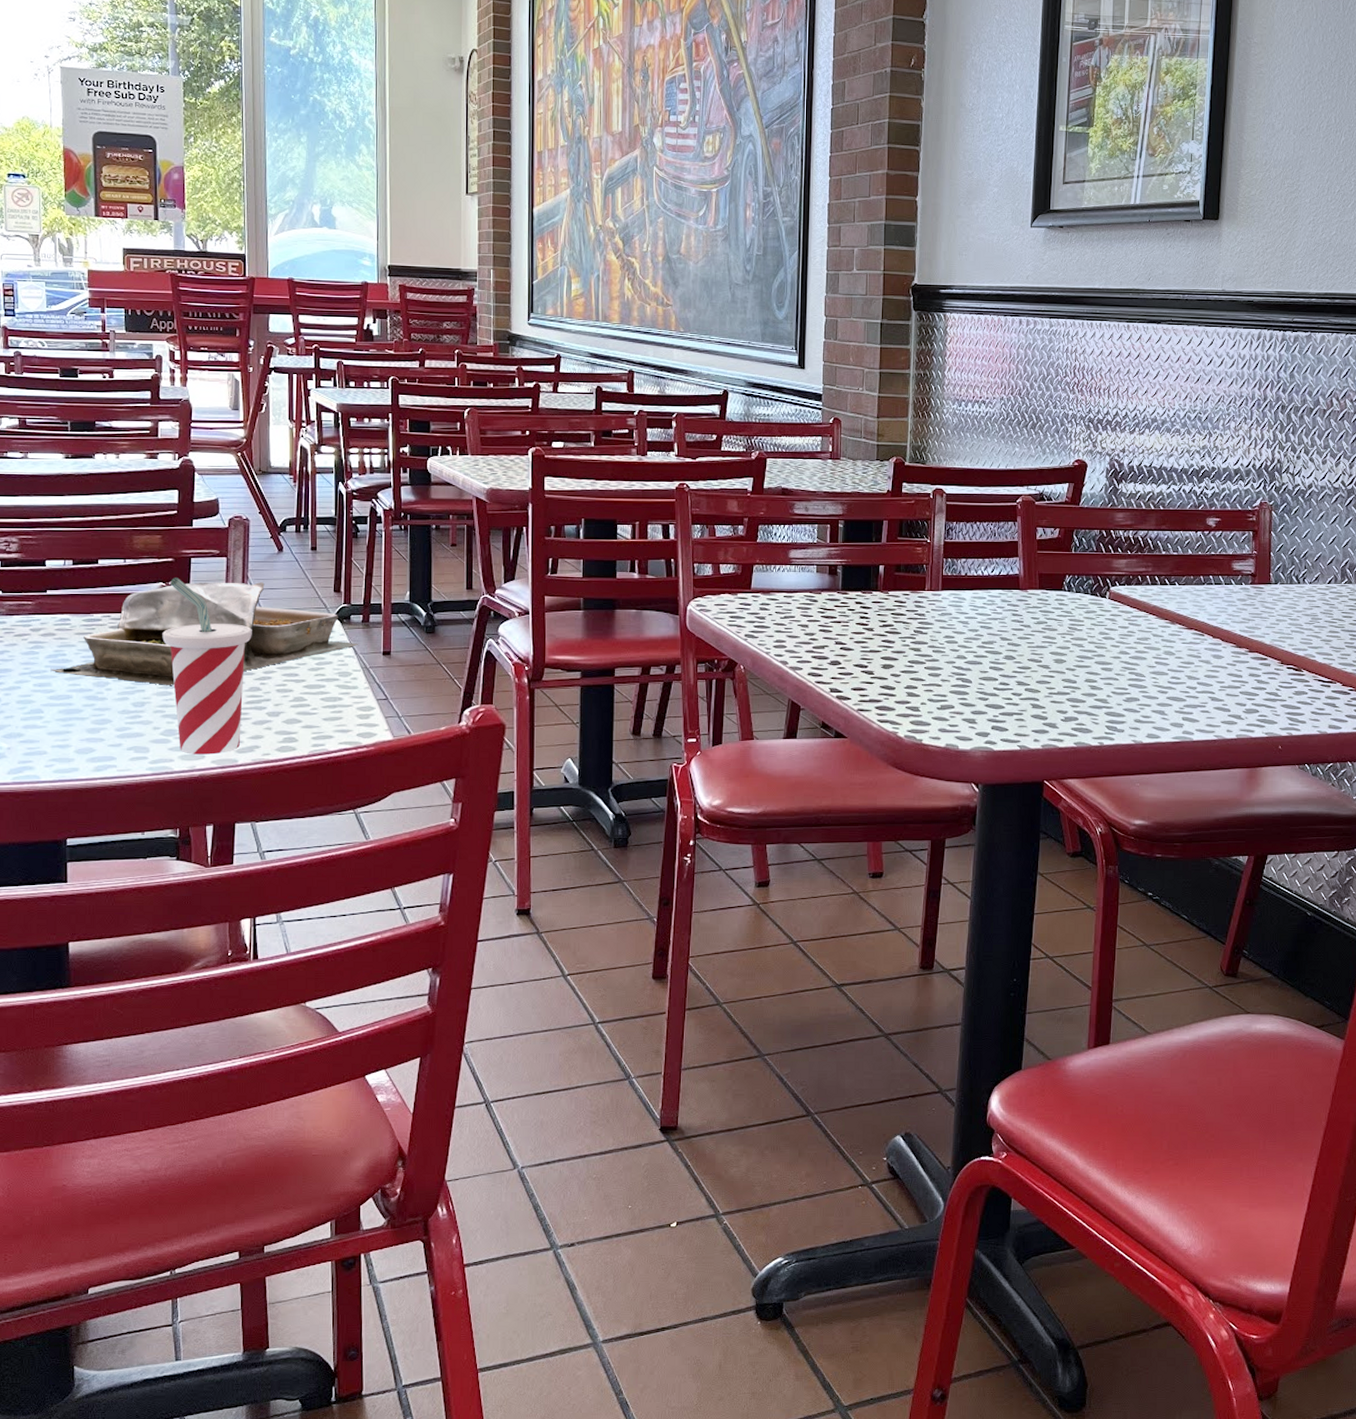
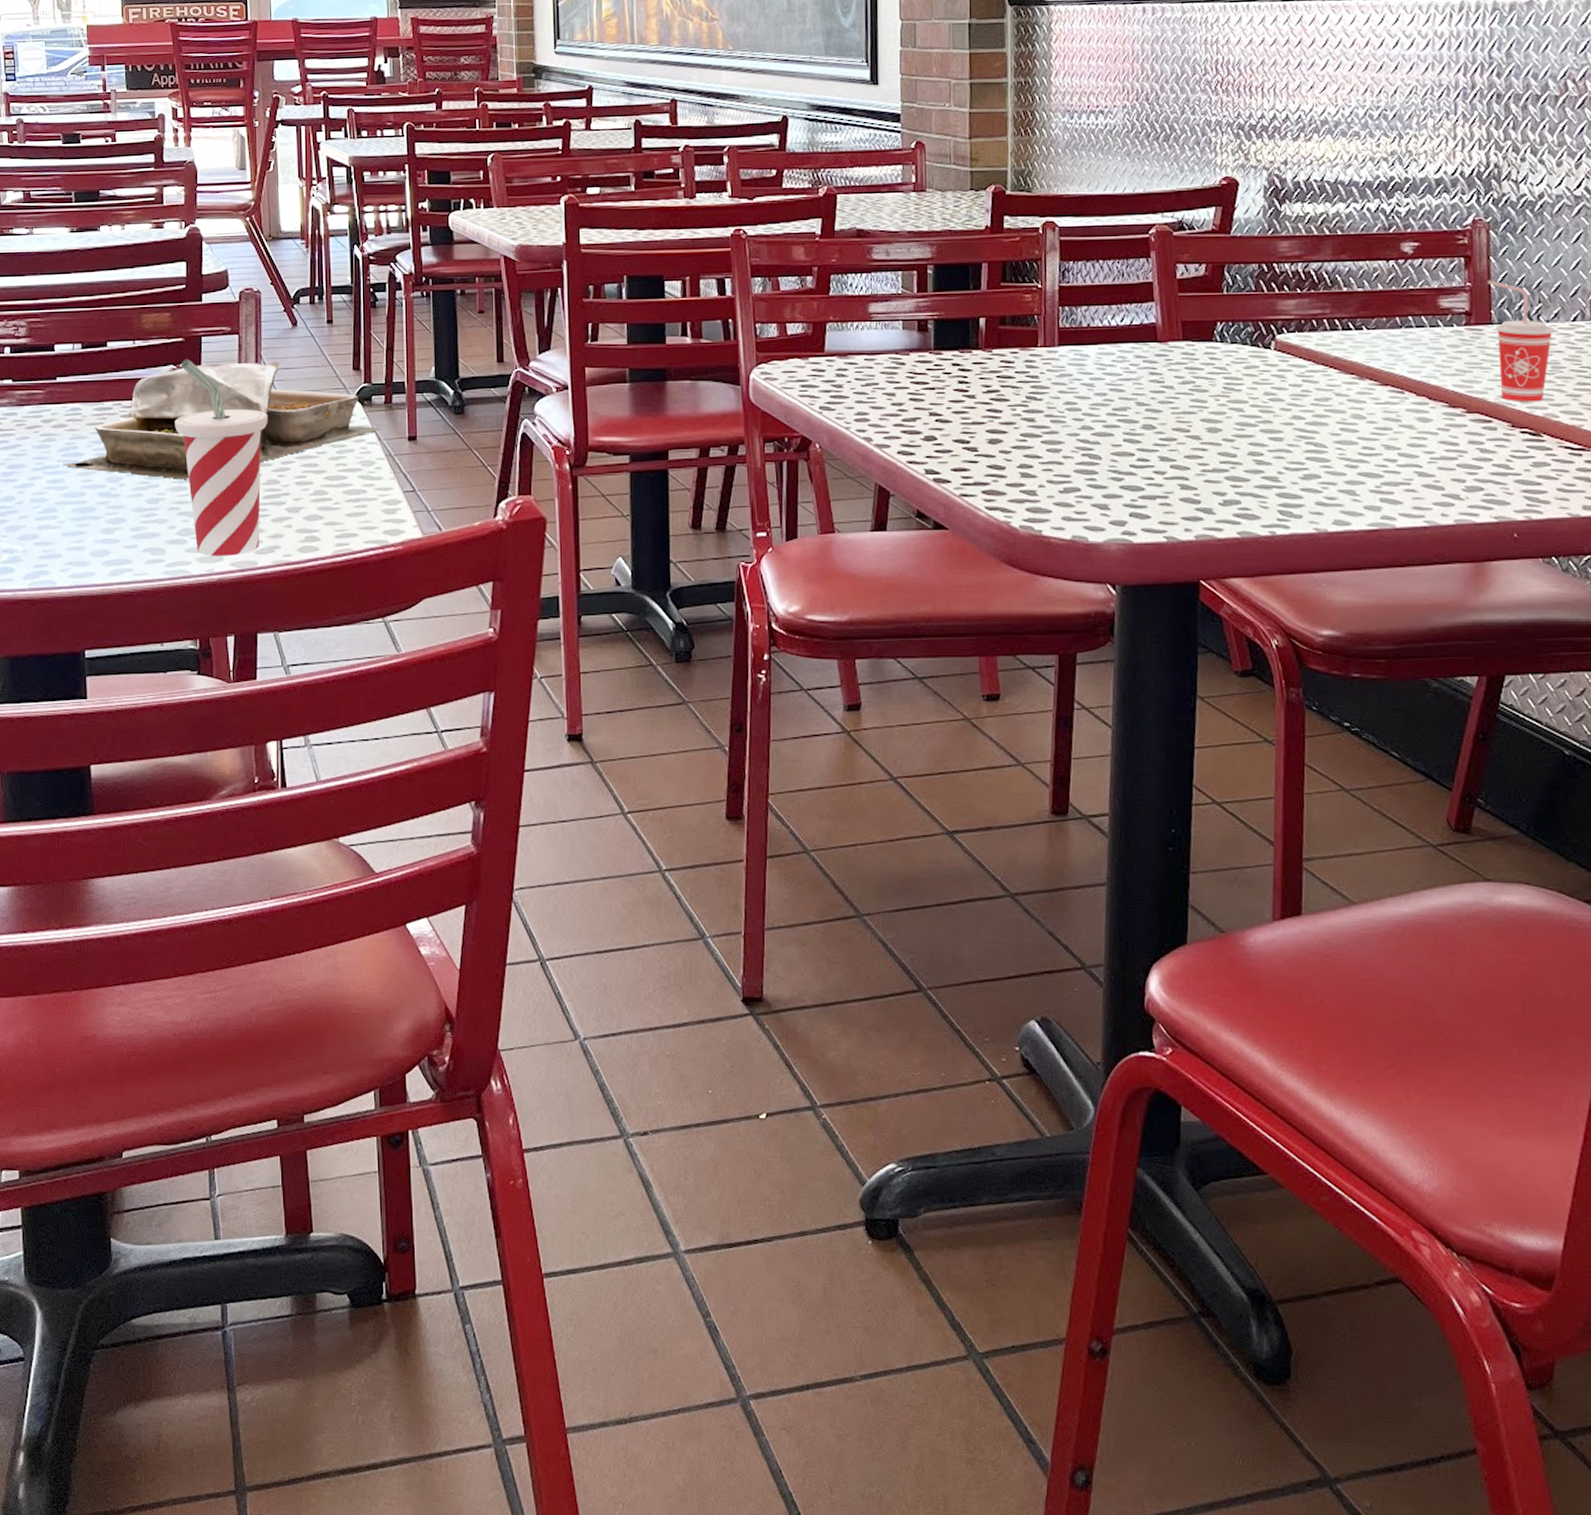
beverage cup: none [1268,549,1315,645] -> present [1487,280,1555,403]

